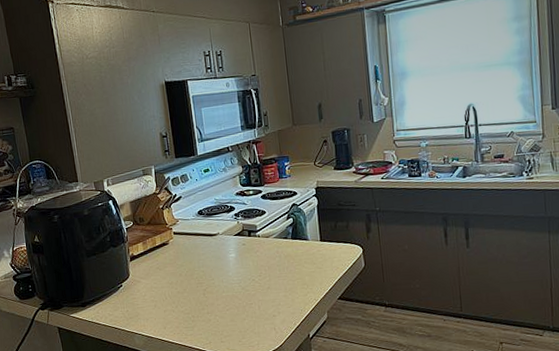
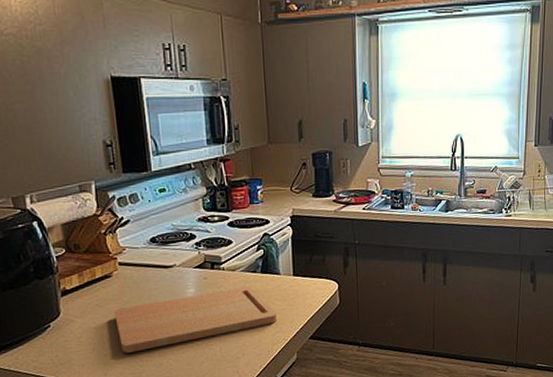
cutting board: none [171,251,307,310] -> present [114,287,277,353]

